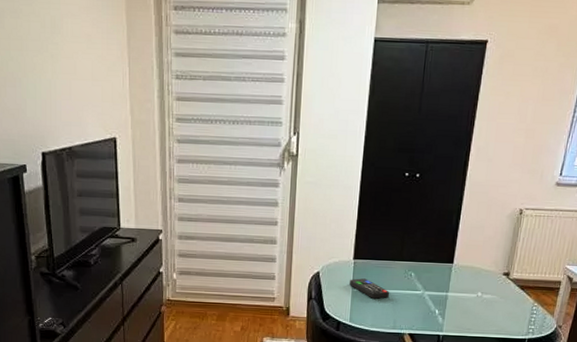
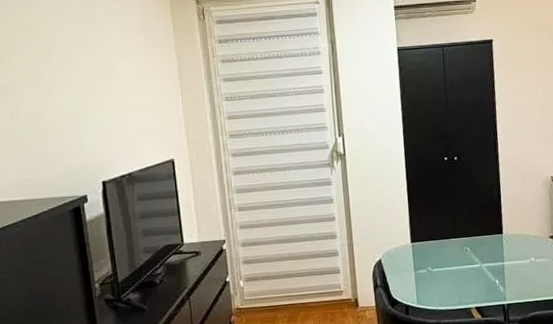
remote control: present [350,278,390,299] -> none [411,259,451,278]

